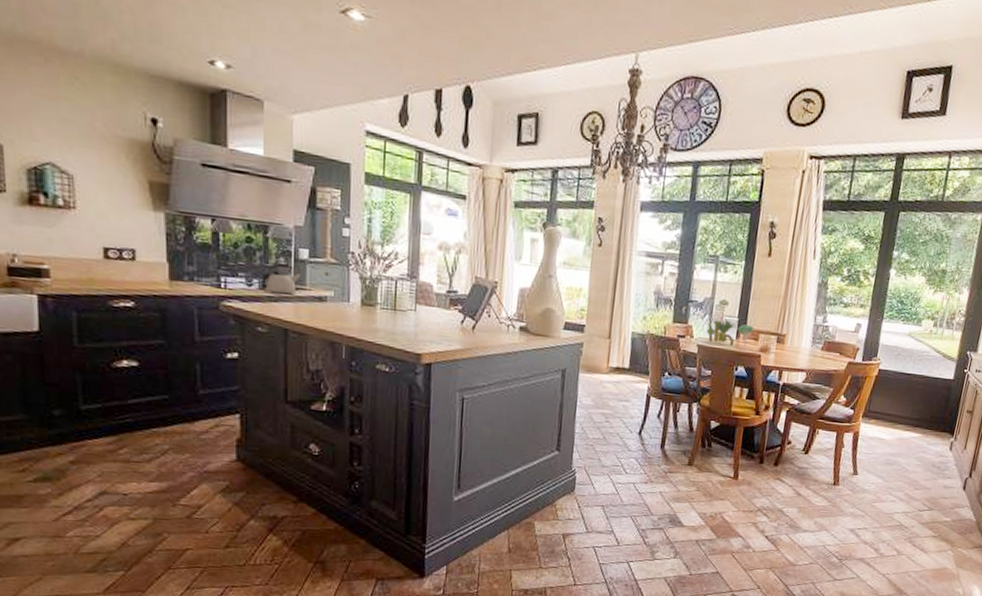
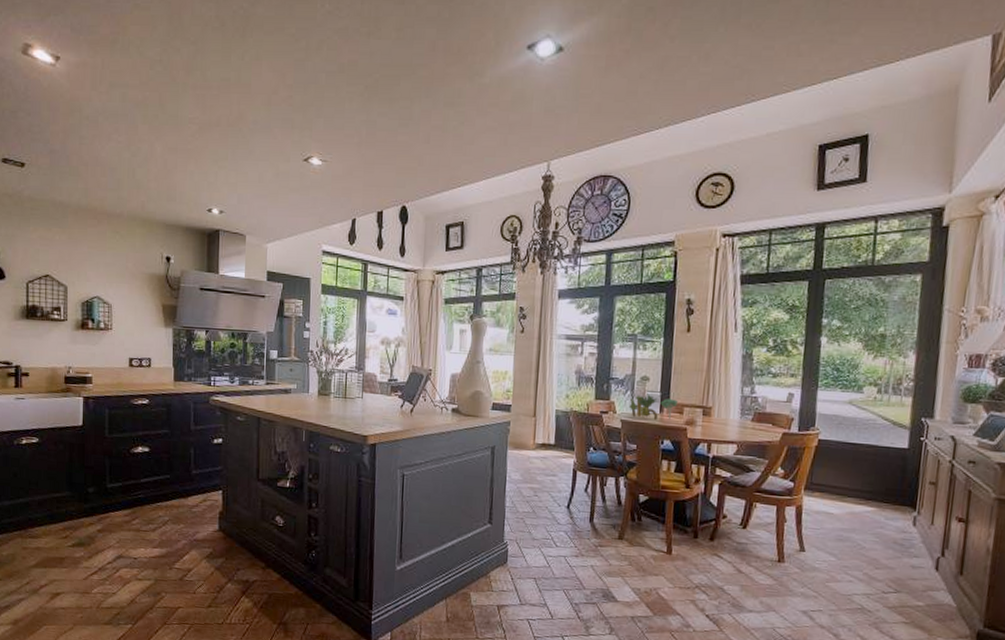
kettle: present [262,263,302,295] -> none [241,362,272,389]

